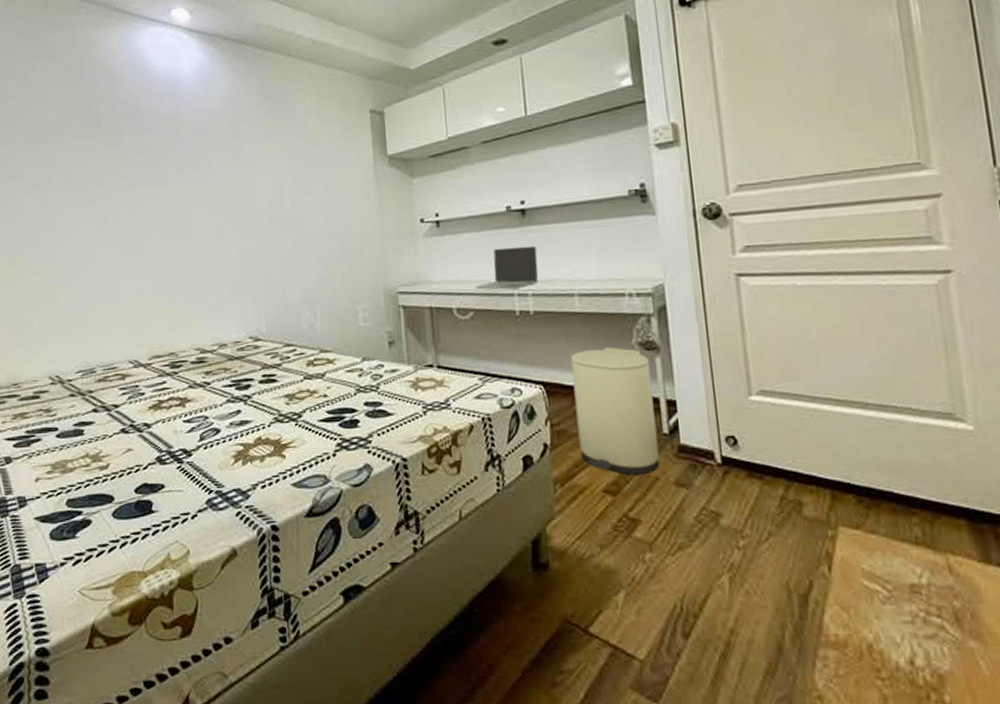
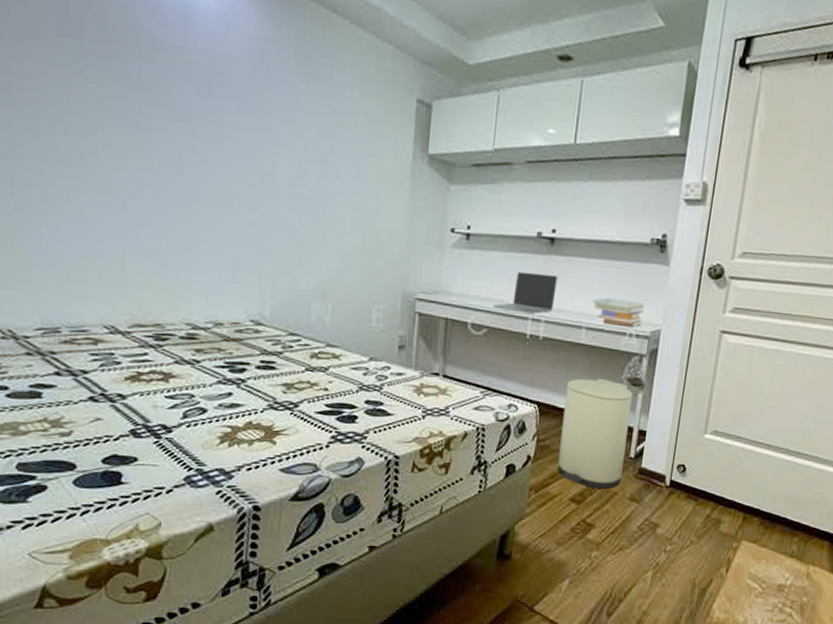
books: none [577,258,640,288] -> present [591,297,644,328]

